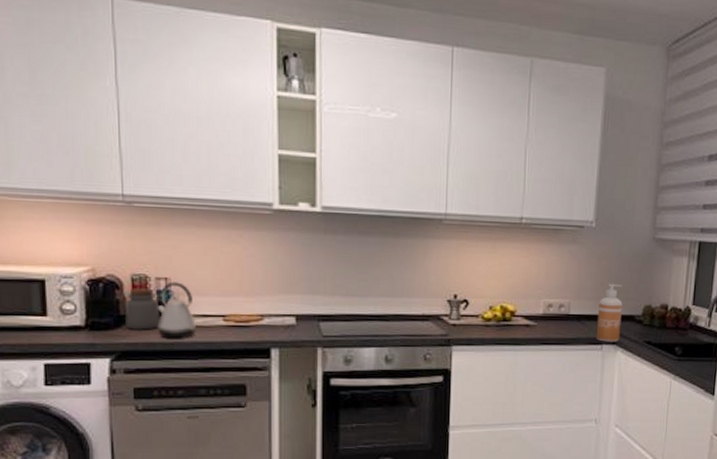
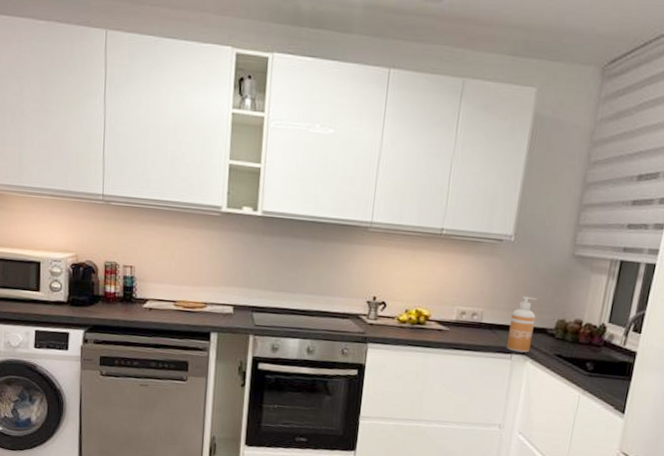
jar: present [124,288,160,331] -> none [97,273,125,310]
kettle: present [157,282,197,339] -> none [122,269,153,318]

